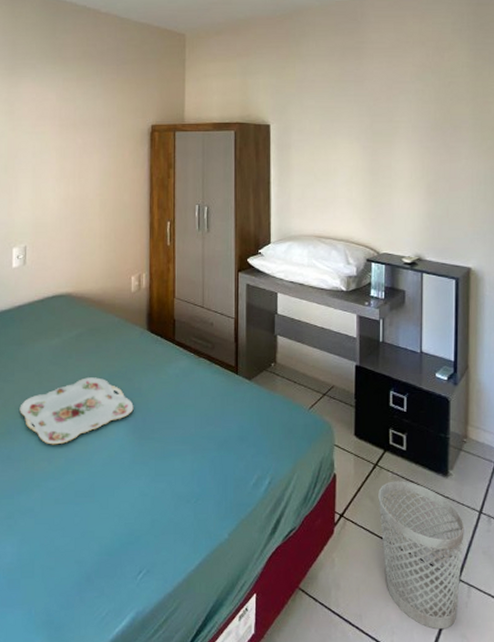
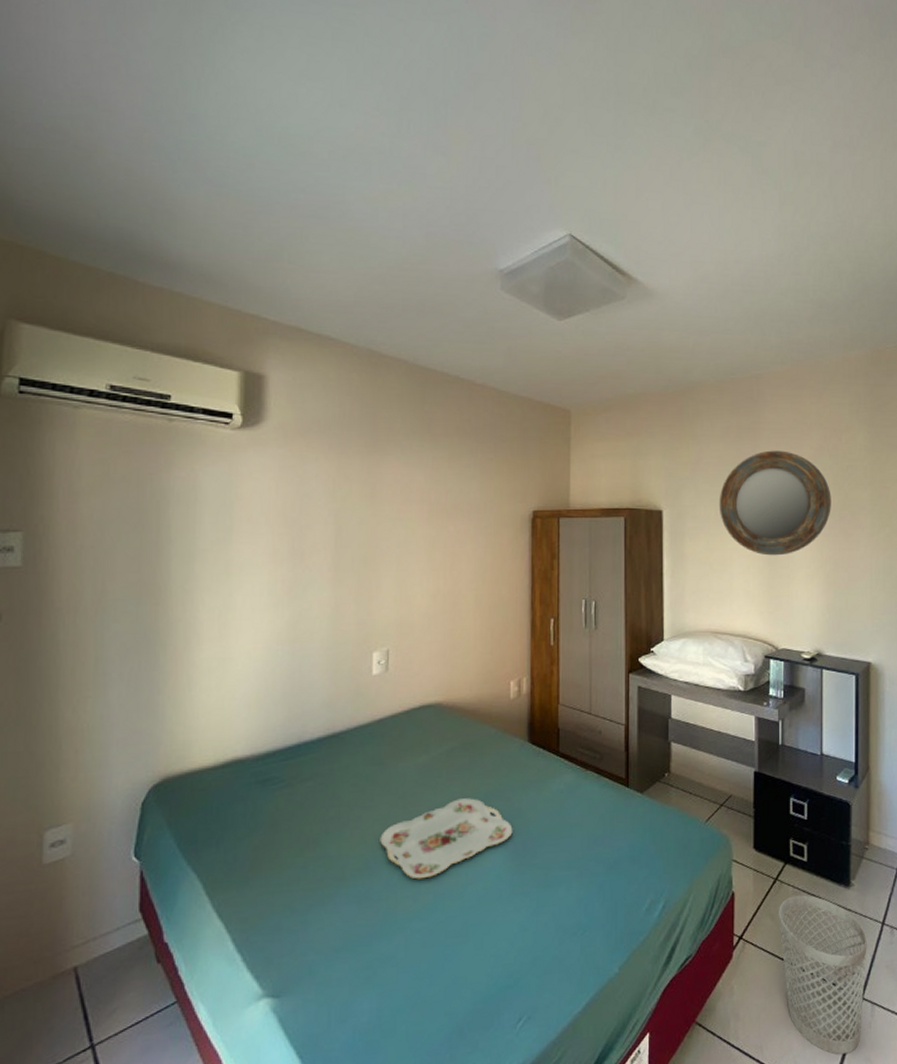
home mirror: none [323,68,433,167] -> present [719,450,831,556]

